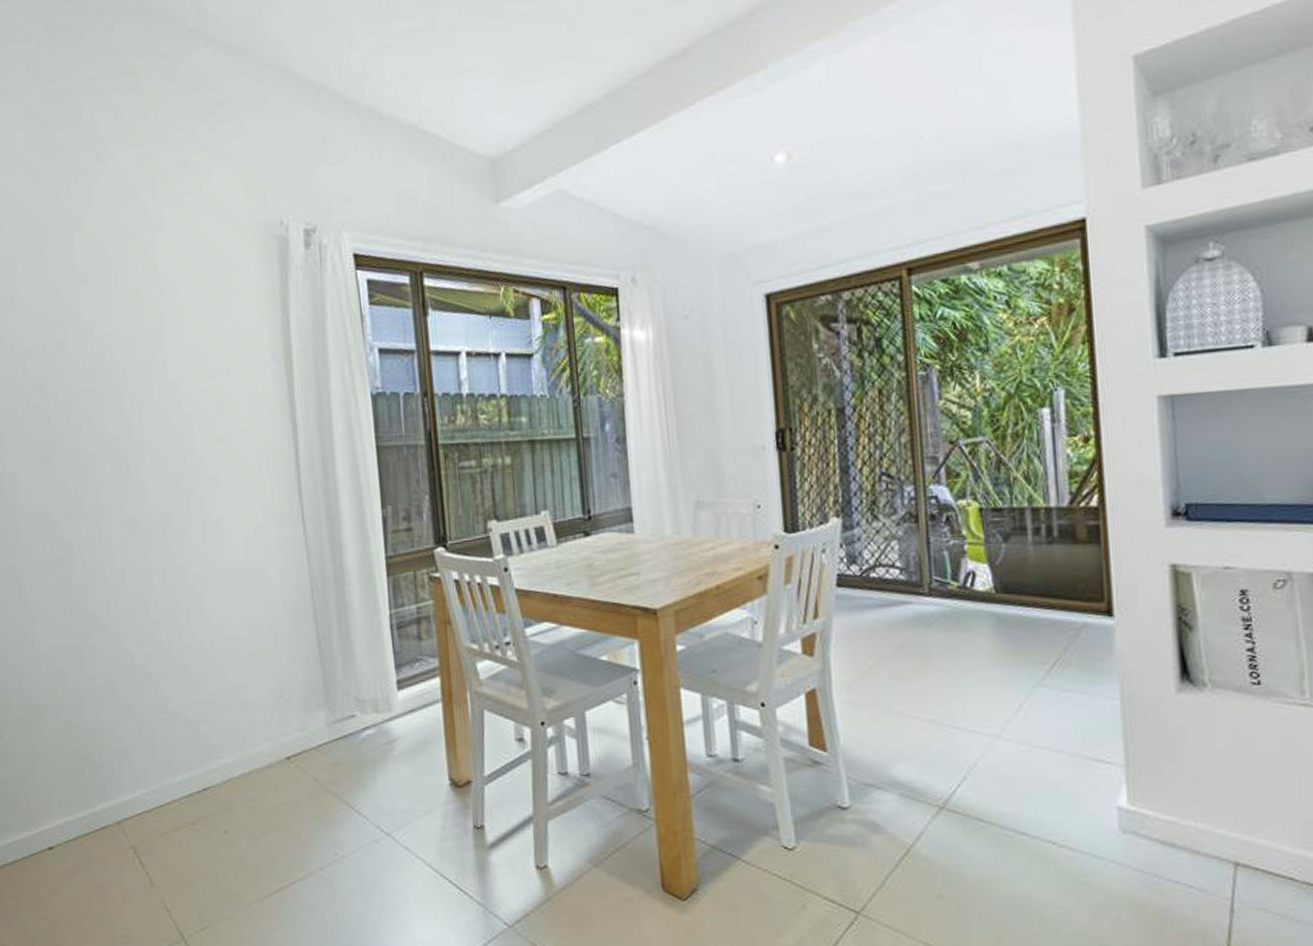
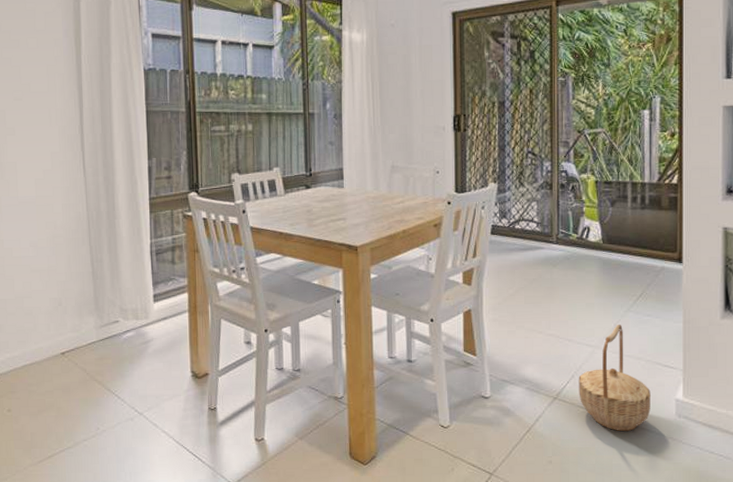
basket: none [973,704,1081,854] -> present [578,325,651,432]

